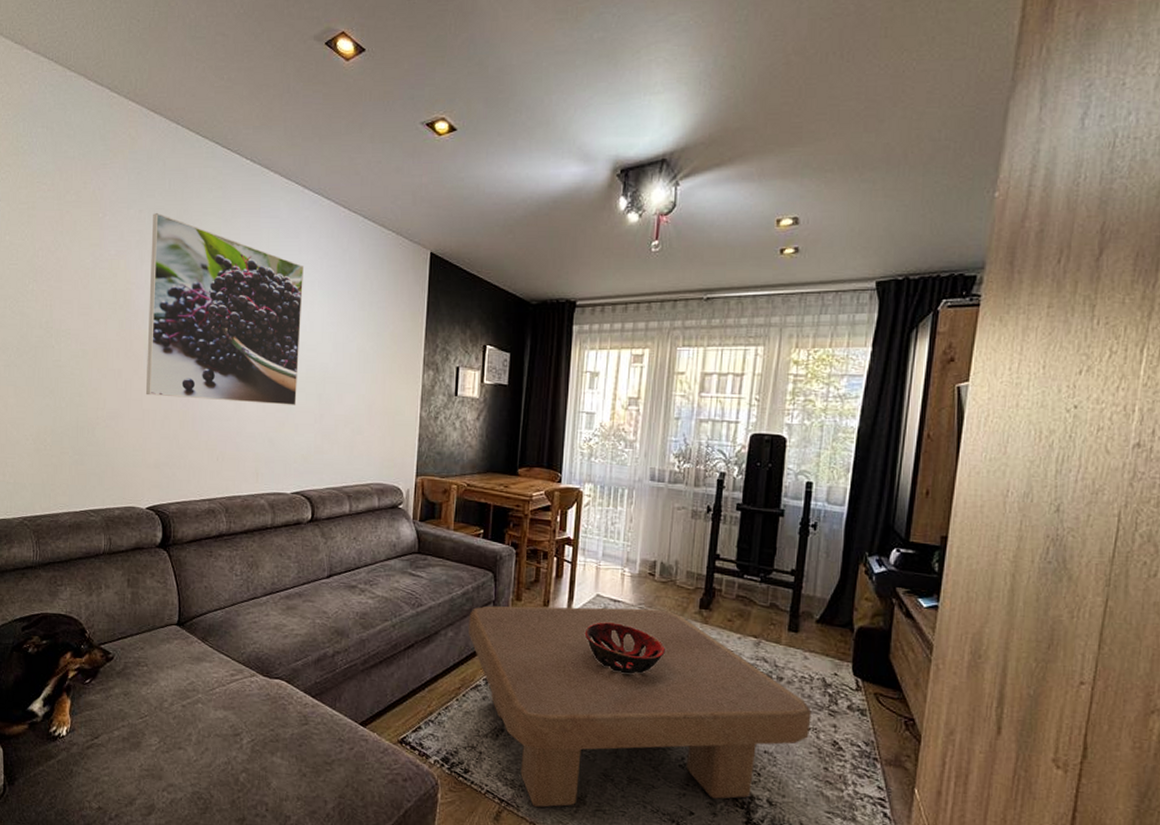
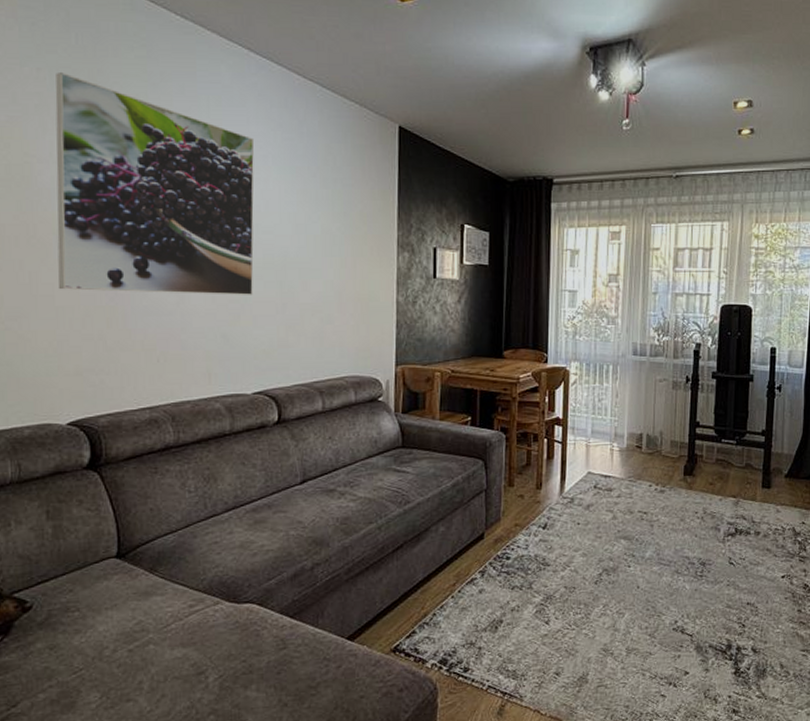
coffee table: present [468,606,812,808] -> none [461,480,785,695]
decorative bowl: present [584,622,666,675] -> none [578,498,656,547]

